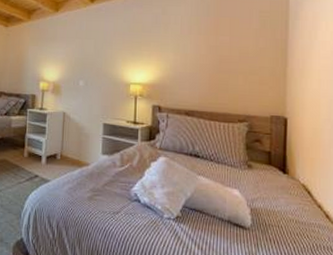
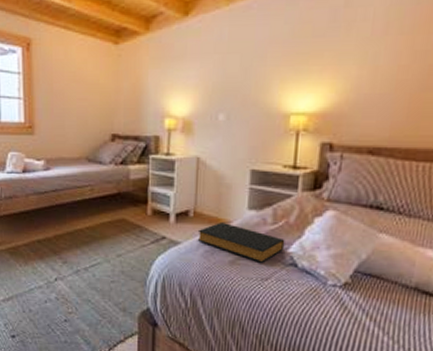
hardback book: none [63,164,130,199] -> present [197,223,285,263]

